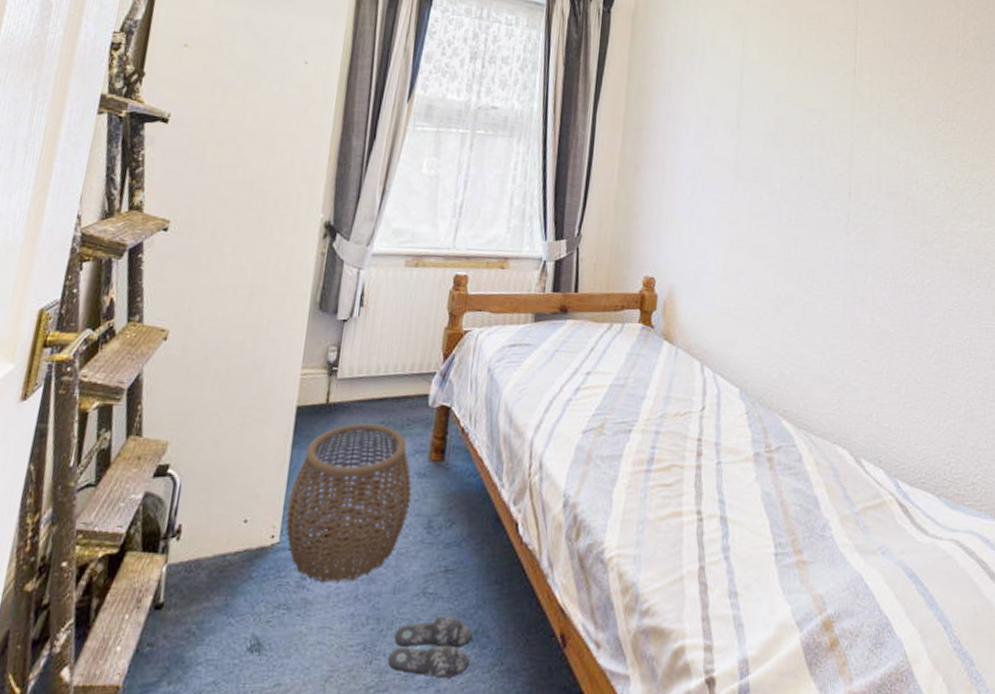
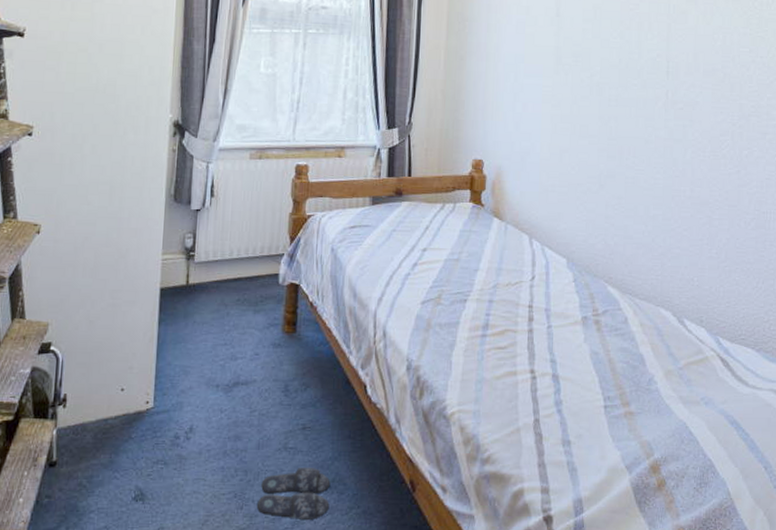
woven basket: present [285,423,412,583] -> none [157,301,269,441]

